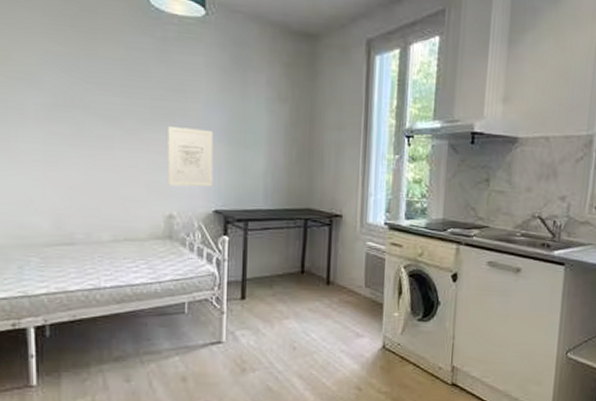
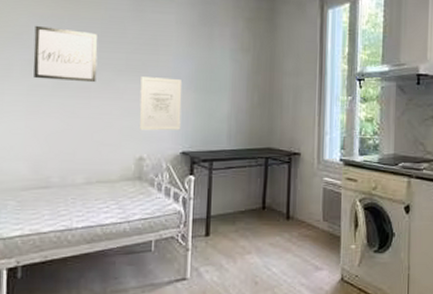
wall art: none [48,64,119,132] -> present [33,25,98,83]

